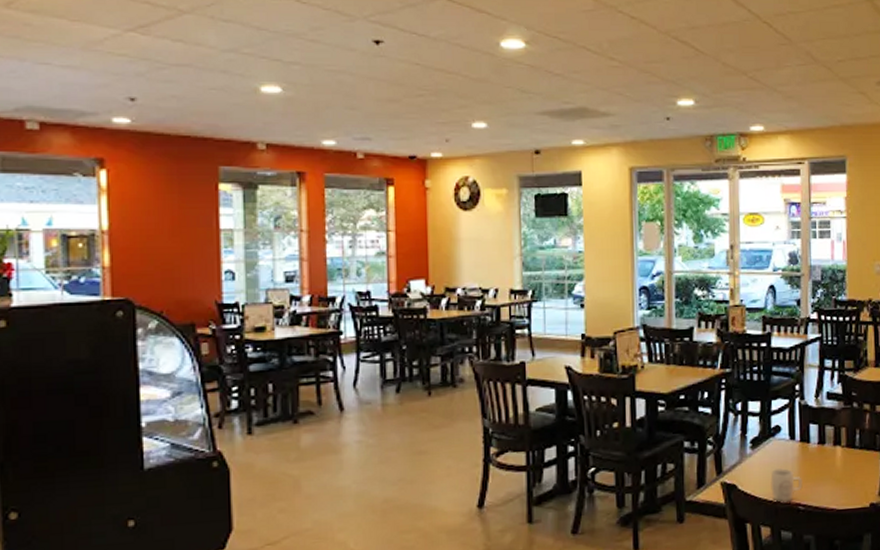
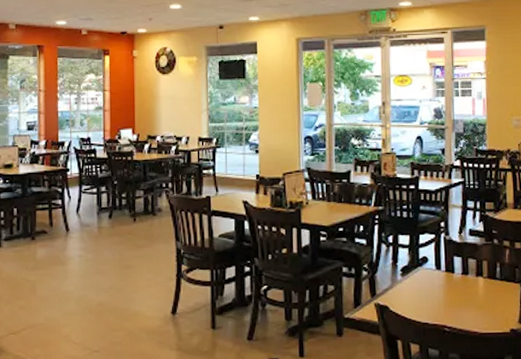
mug: present [770,467,803,503] -> none [419,293,448,324]

